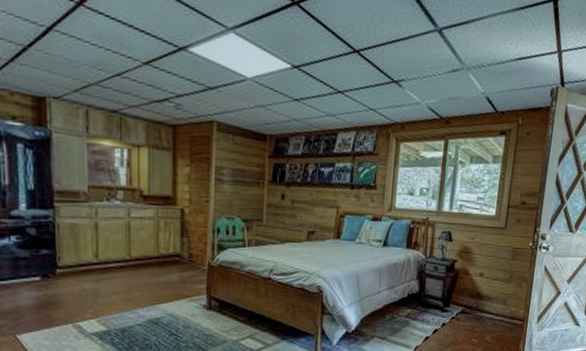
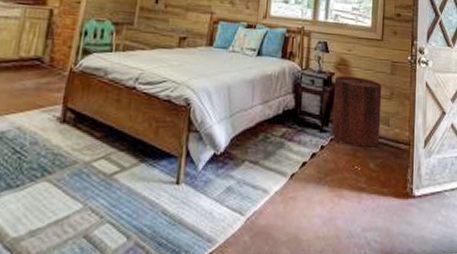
trash can: none [452,262,502,323] -> present [331,76,382,147]

